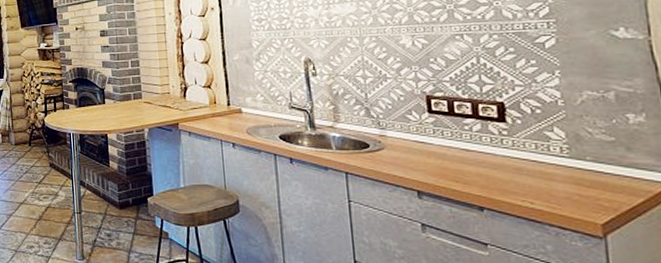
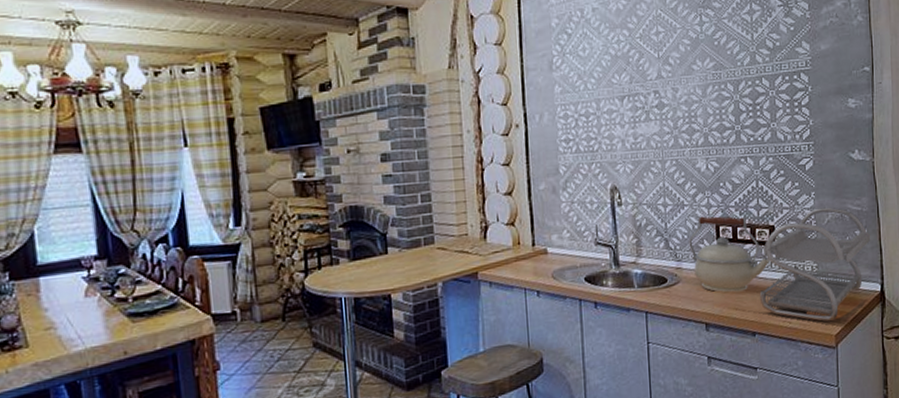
kettle: none [394,89,499,164] -> present [689,216,769,293]
dish rack: none [486,87,653,209] -> present [759,207,871,322]

